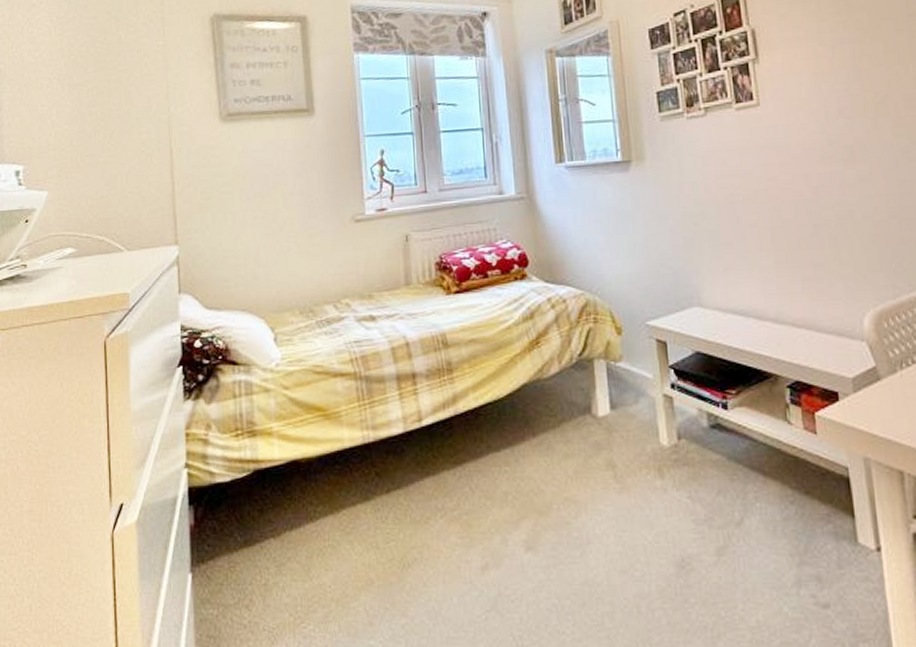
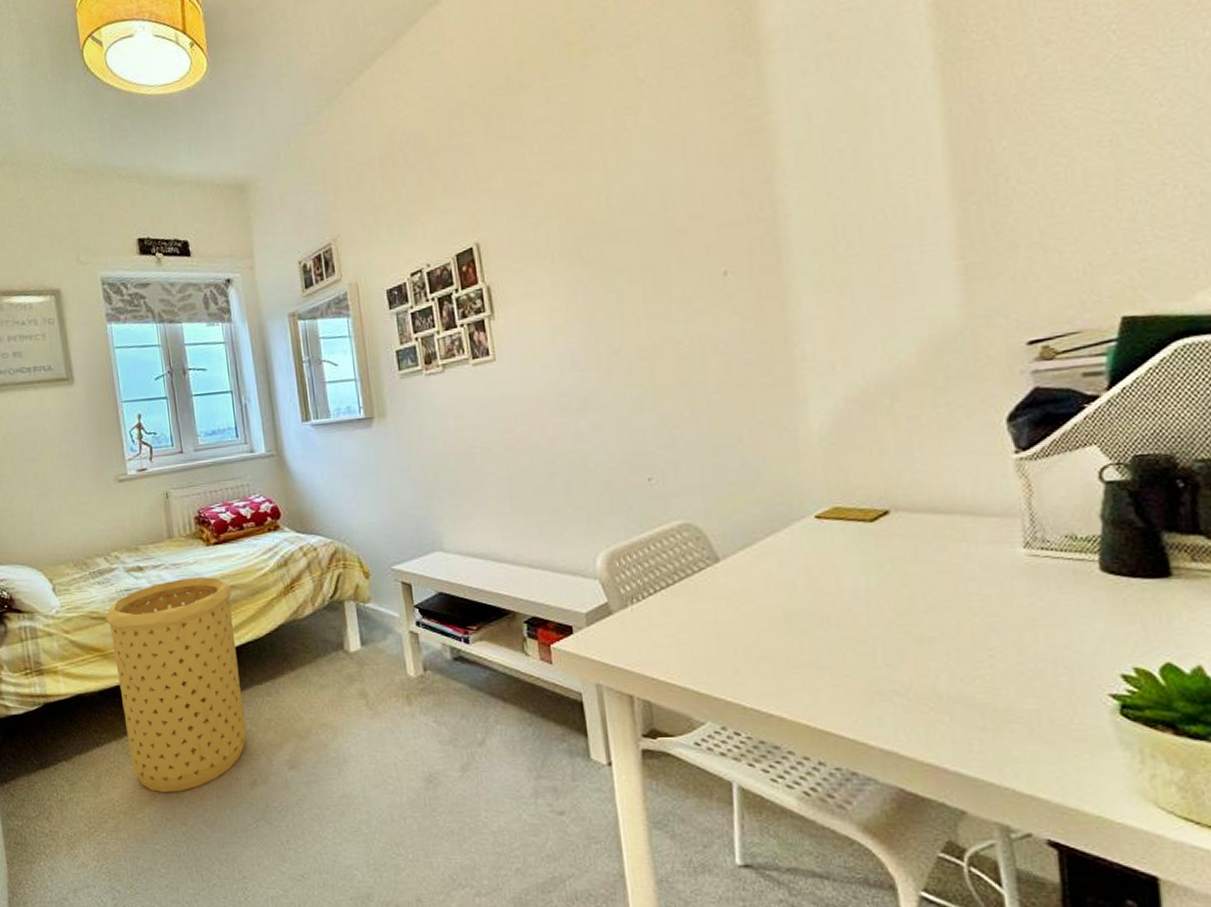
laundry basket: none [331,329,480,578] -> present [106,577,246,793]

